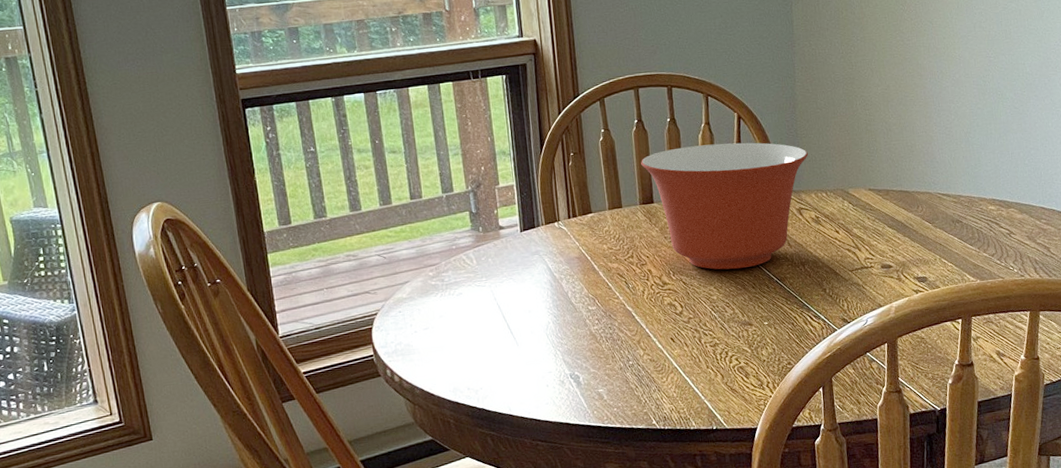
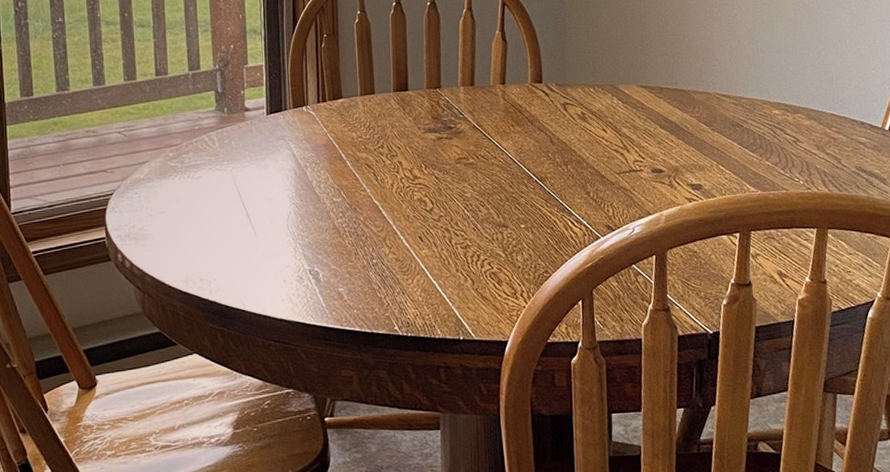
mixing bowl: present [641,142,808,270] -> none [397,30,576,166]

